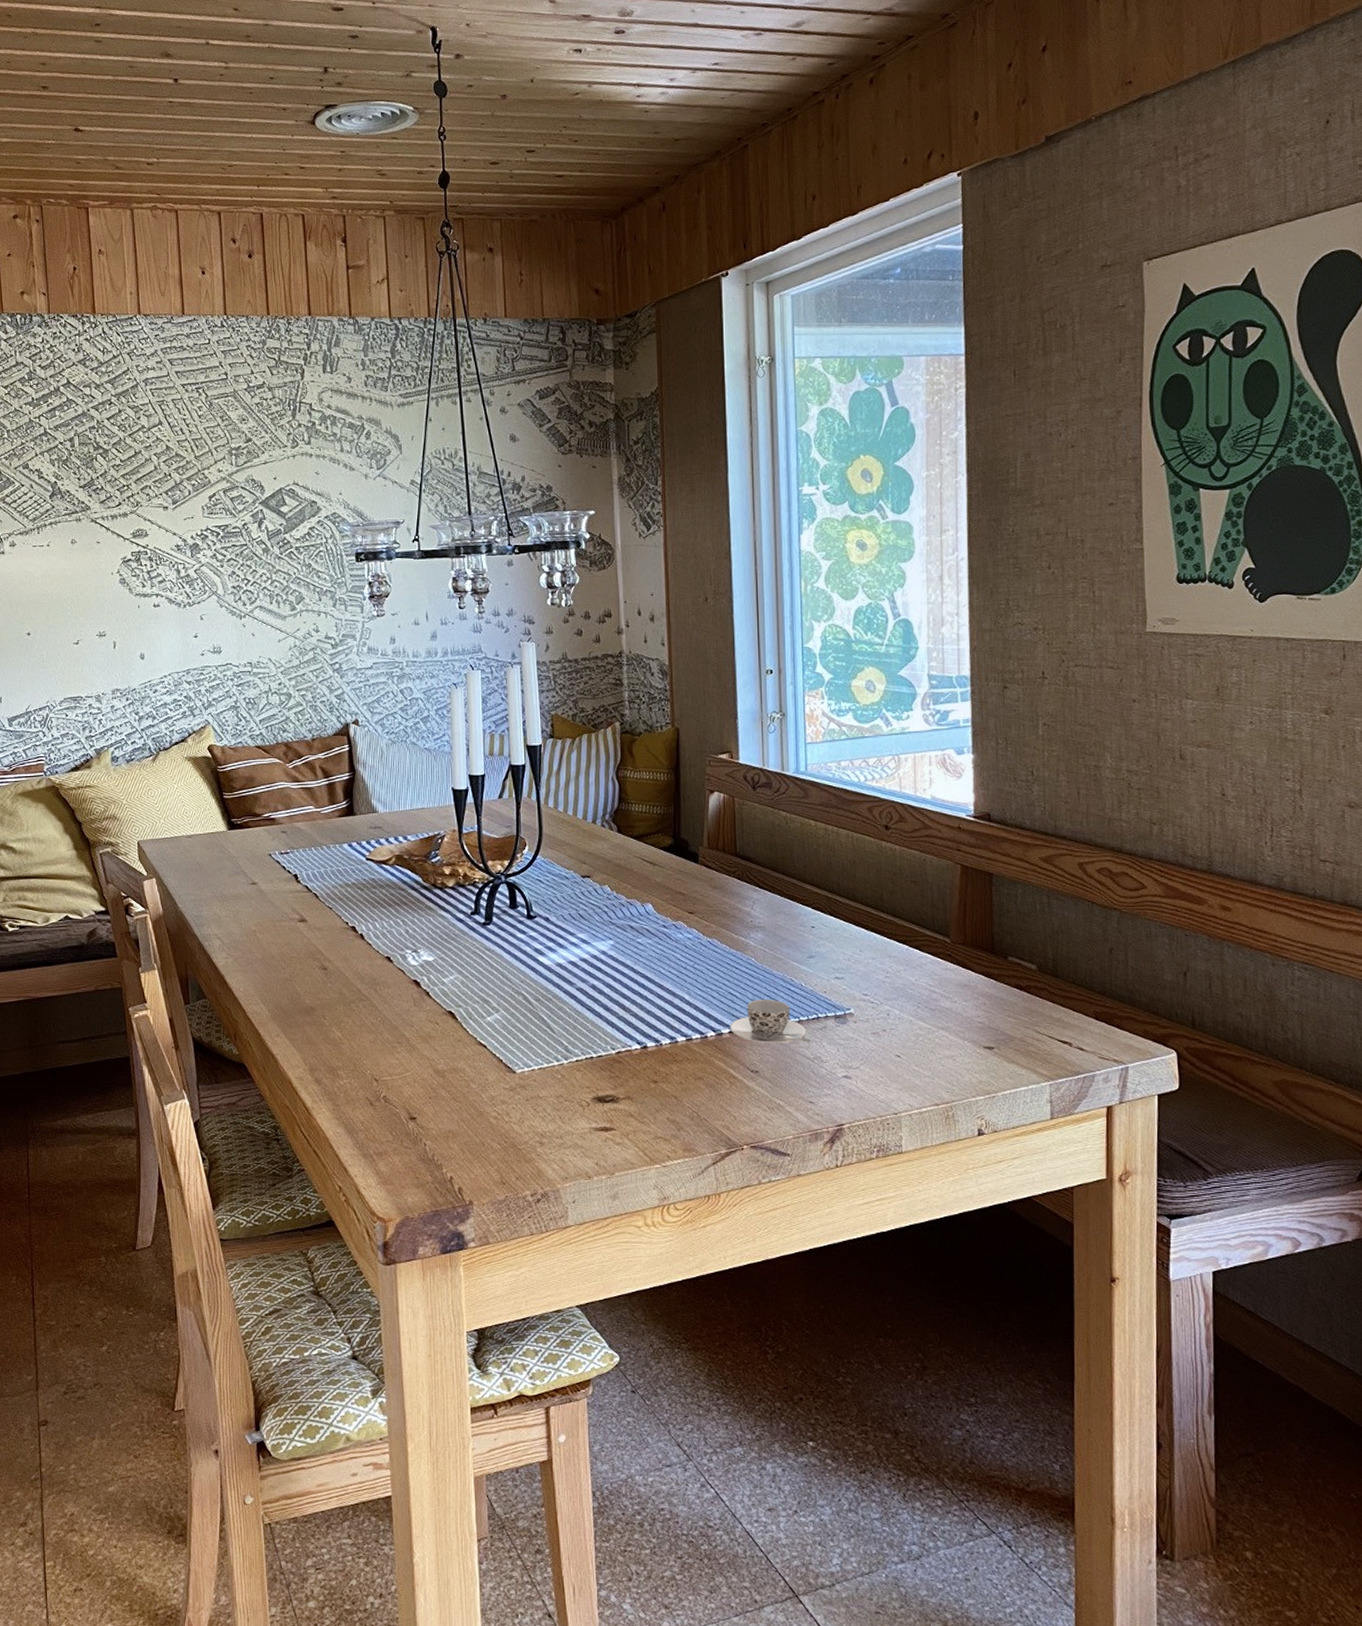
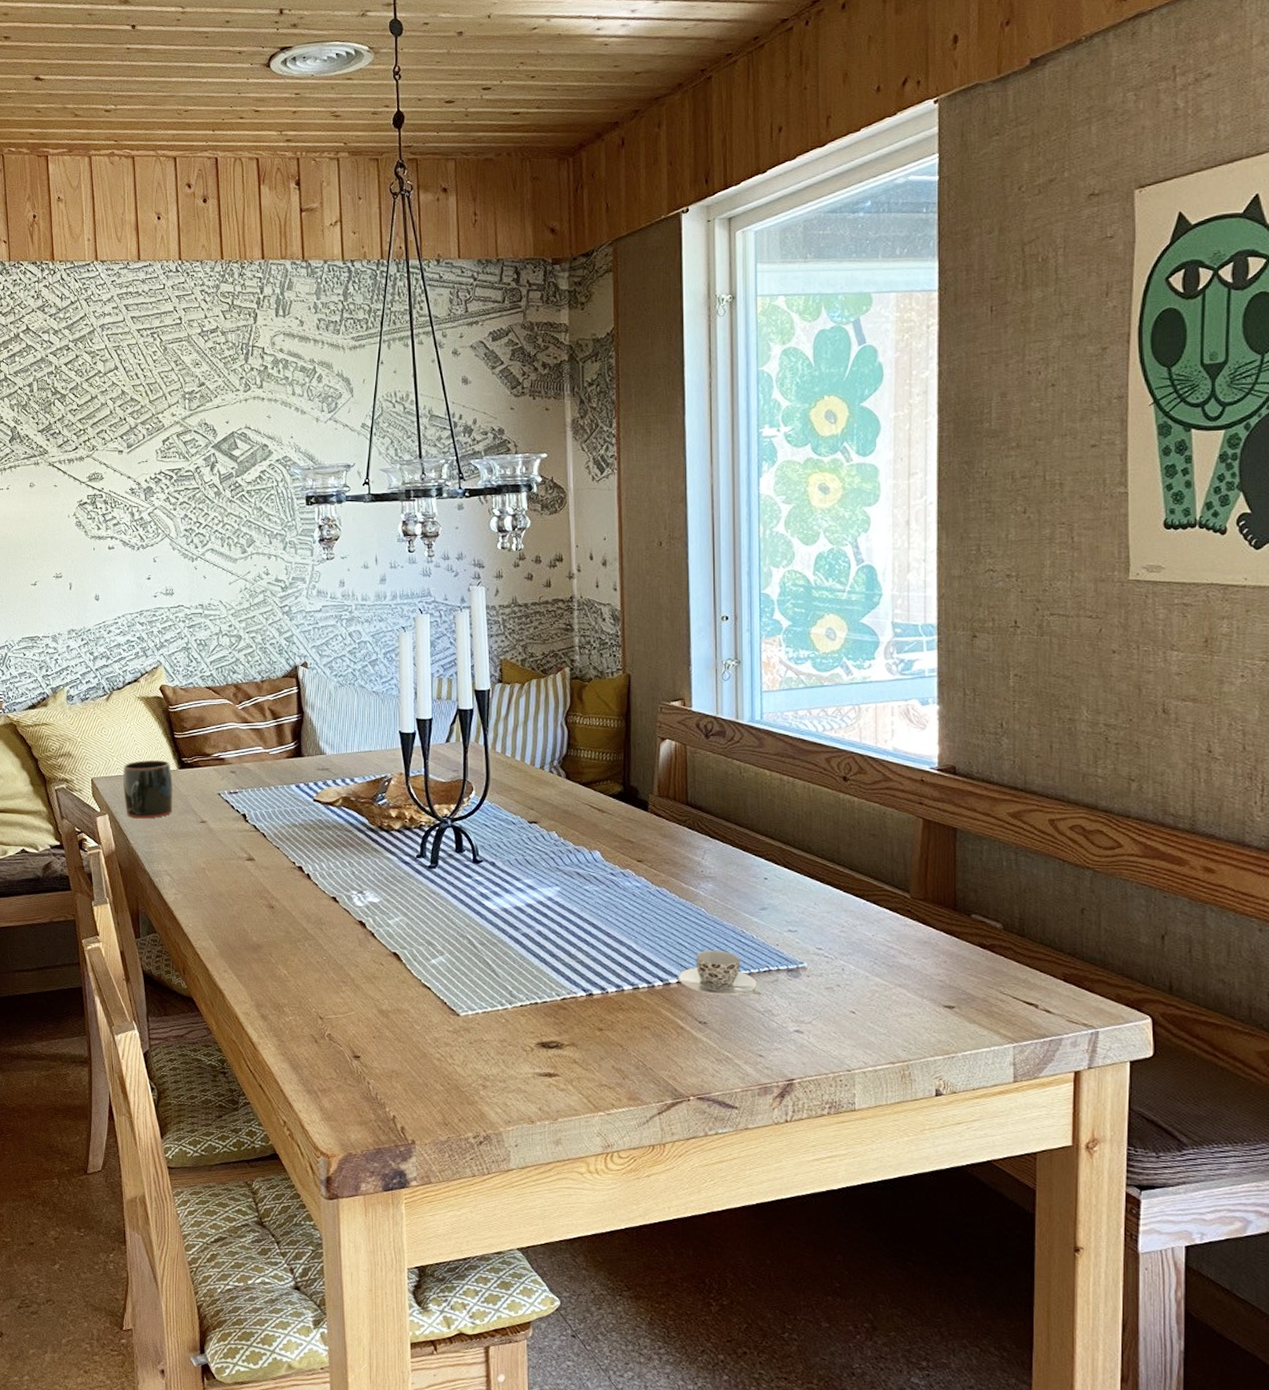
mug: none [171,822,222,882] -> present [123,760,173,819]

